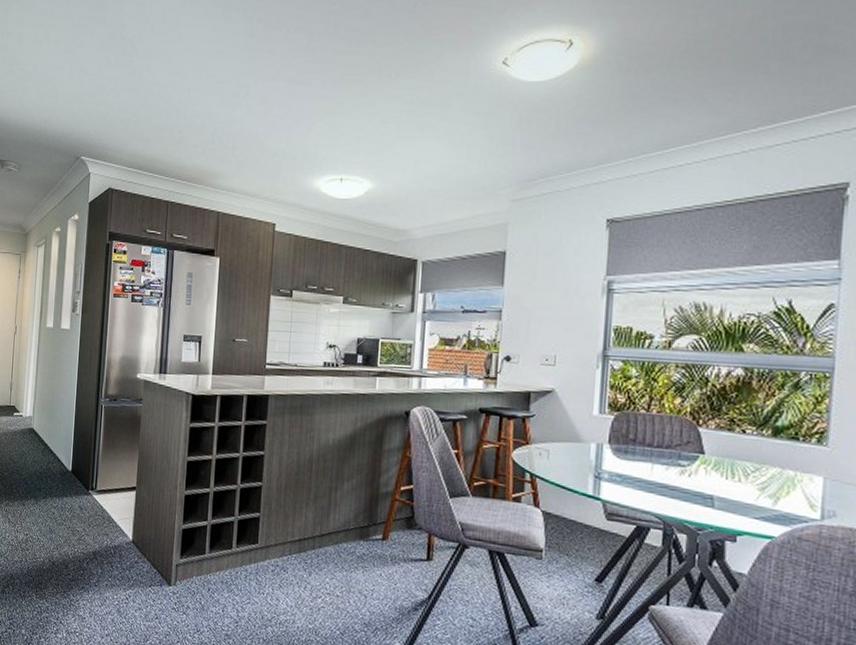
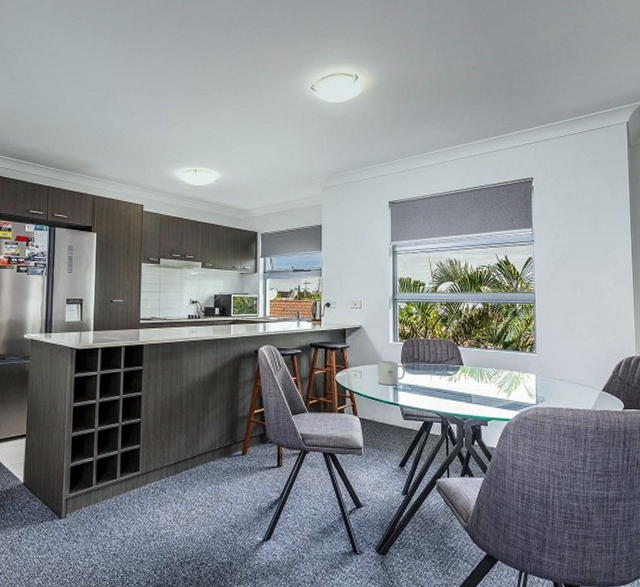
mug: none [571,437,615,473] -> present [377,360,406,386]

